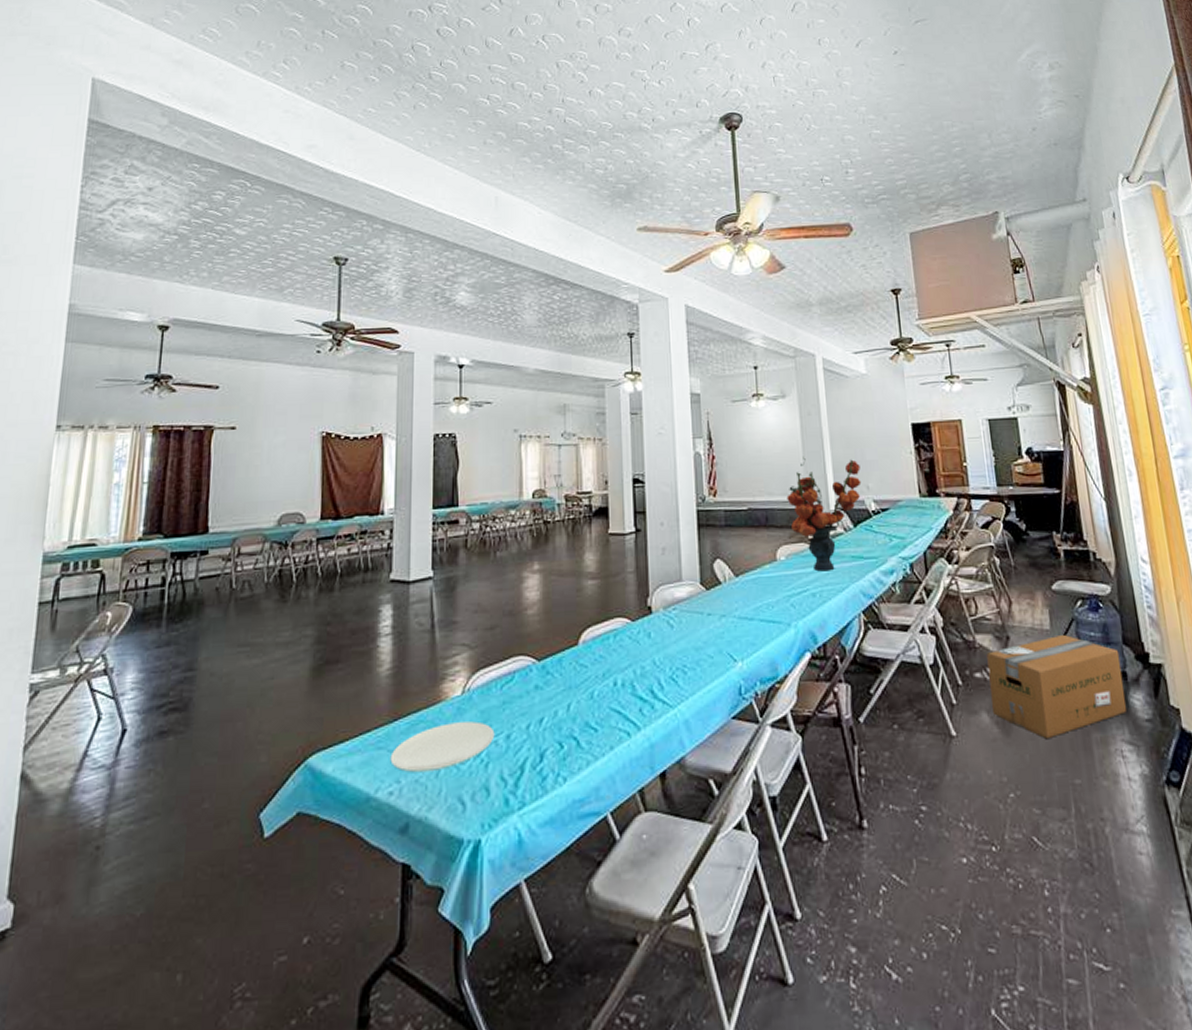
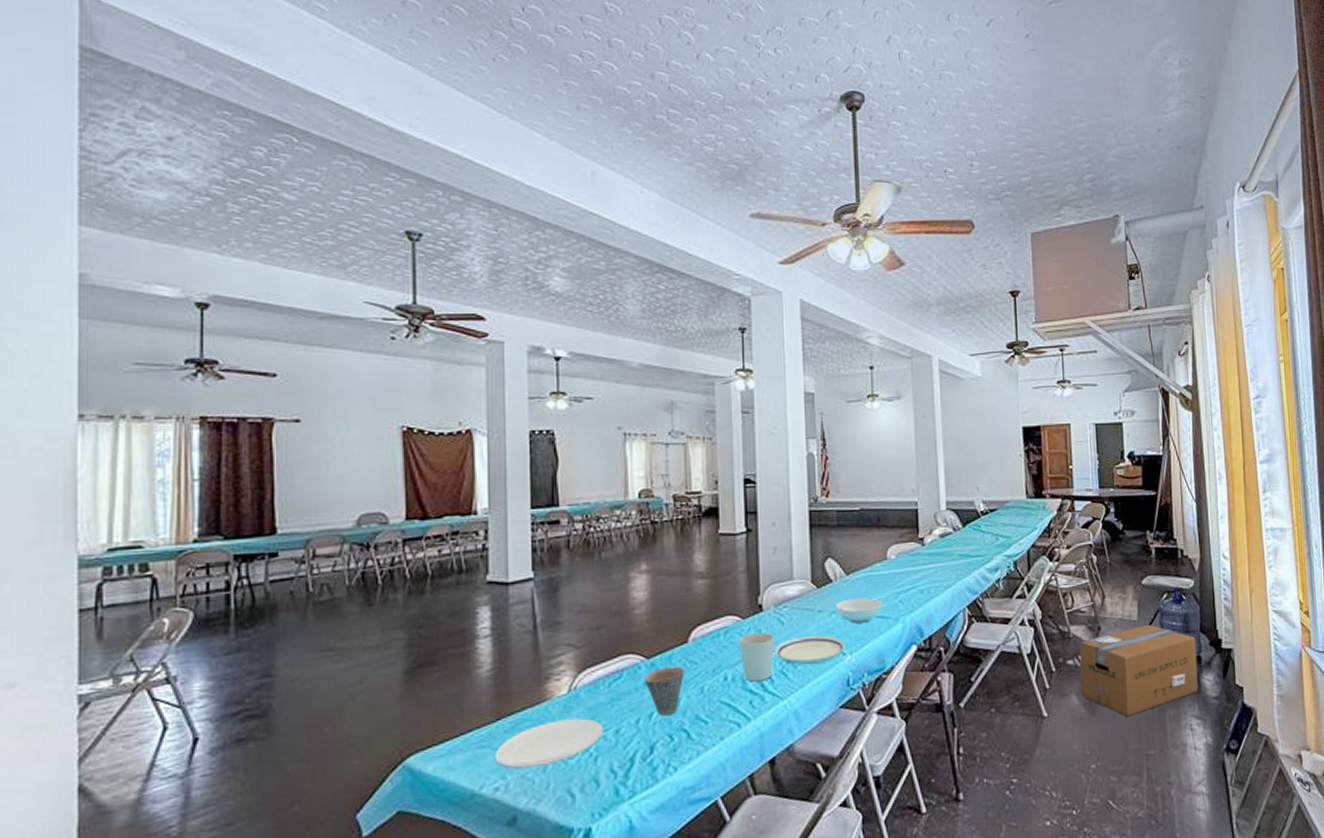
cup: none [536,669,575,722] -> present [645,666,685,716]
dixie cup: none [628,635,664,688] -> present [739,632,775,682]
plate: none [664,640,736,672] -> present [774,635,846,666]
bowl: none [725,600,774,628] -> present [835,597,882,624]
bouquet: present [787,456,862,572] -> none [899,457,972,569]

